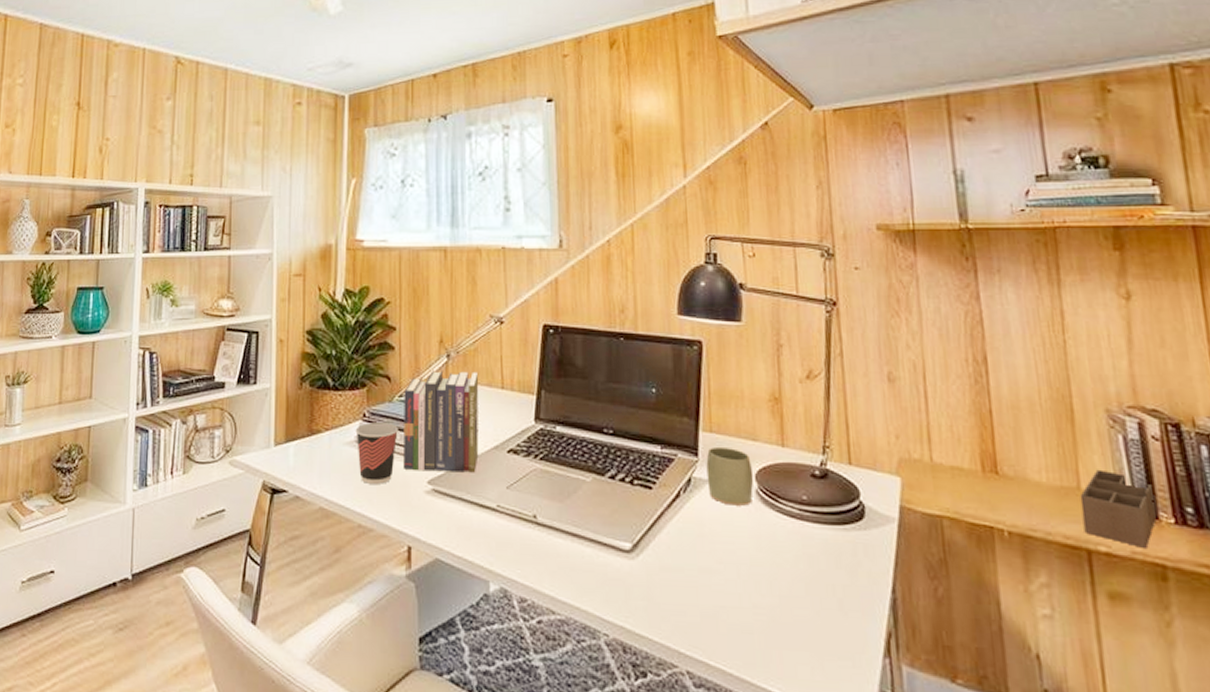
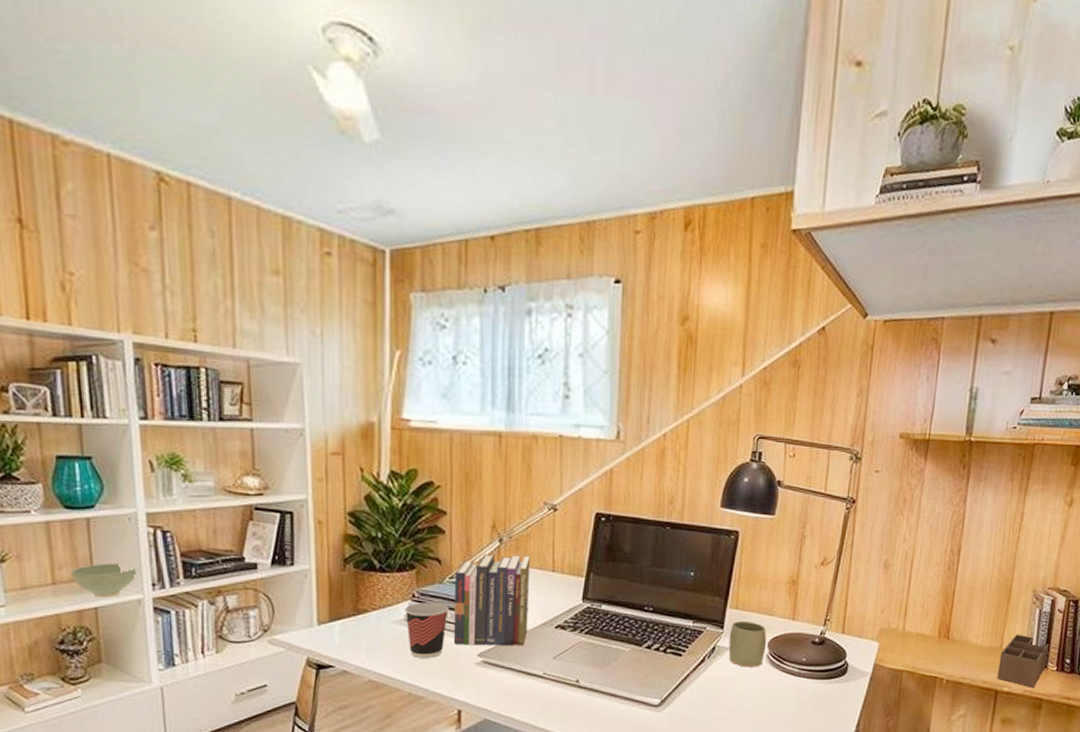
bowl: none [73,383,127,417] -> present [69,562,139,598]

